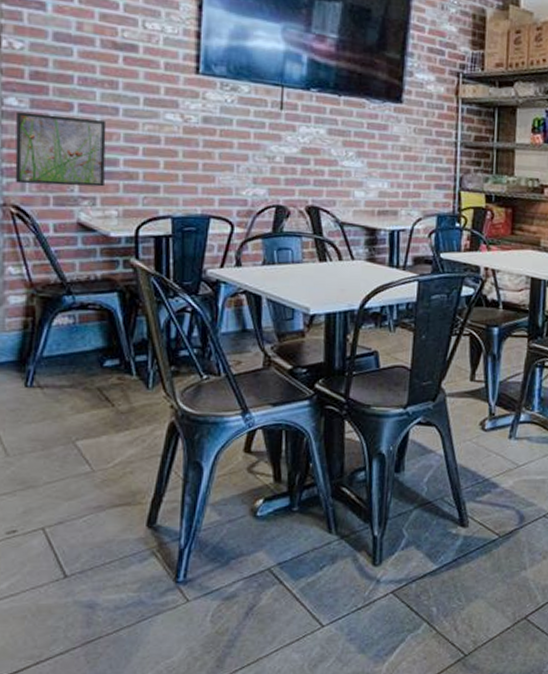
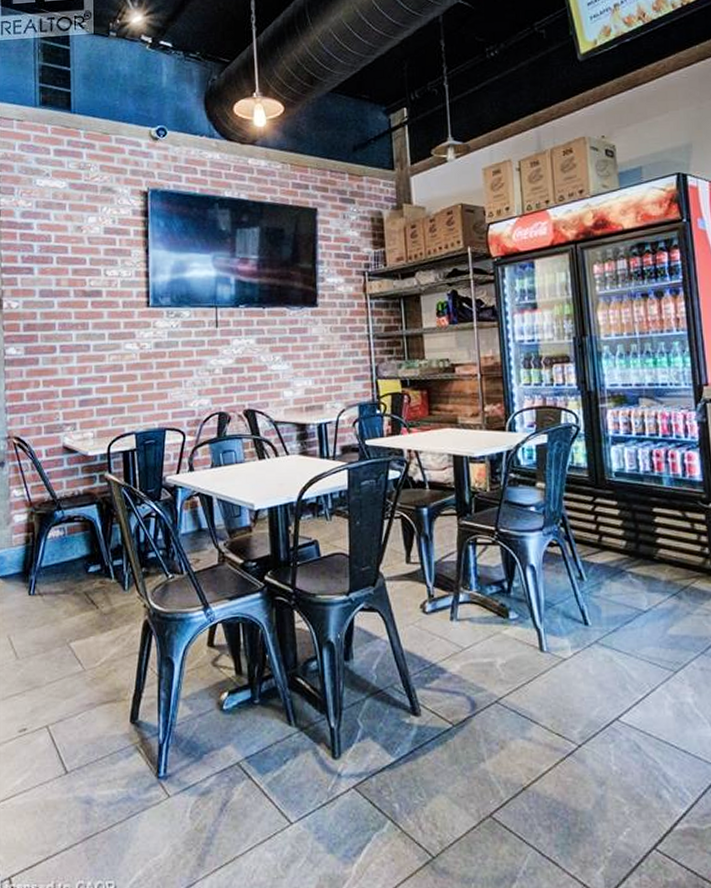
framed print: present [15,112,107,187] -> none [15,357,82,418]

